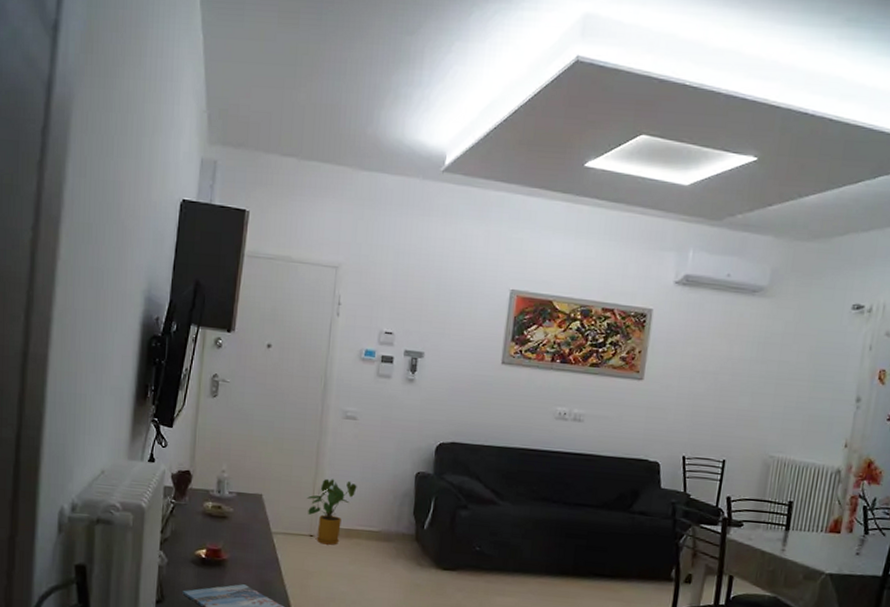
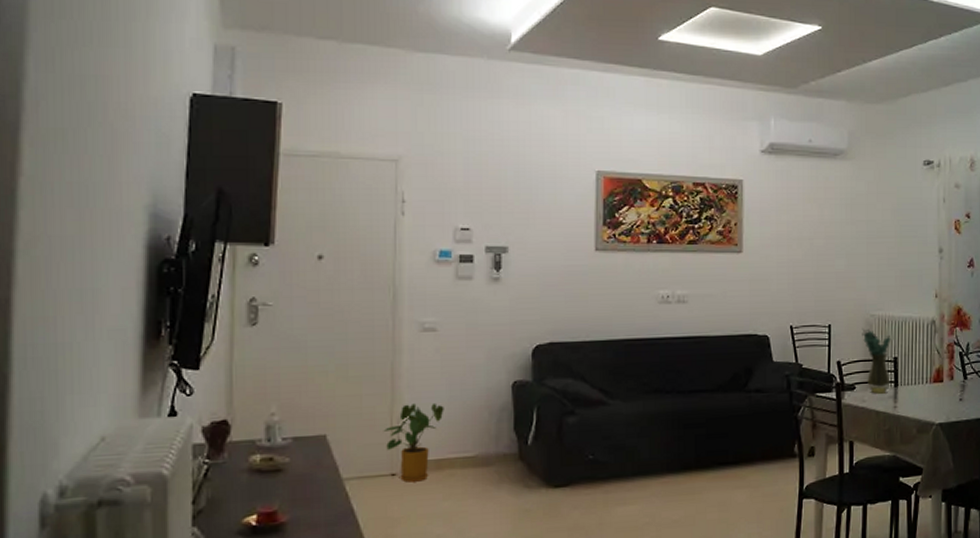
vase: none [756,468,789,535] -> present [862,328,891,394]

